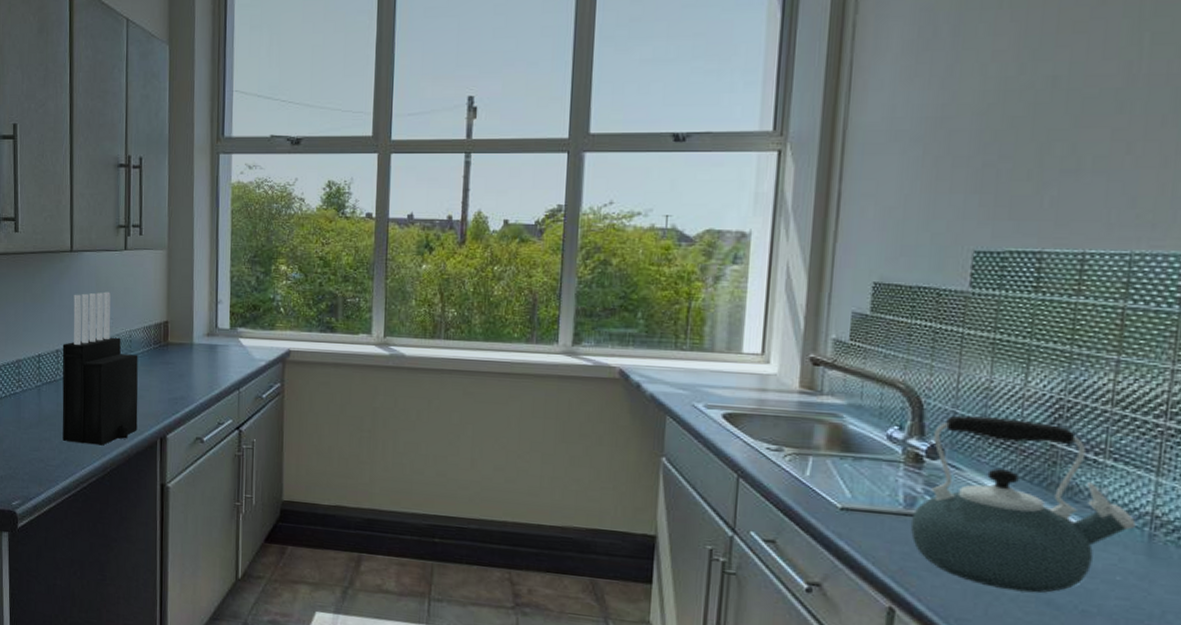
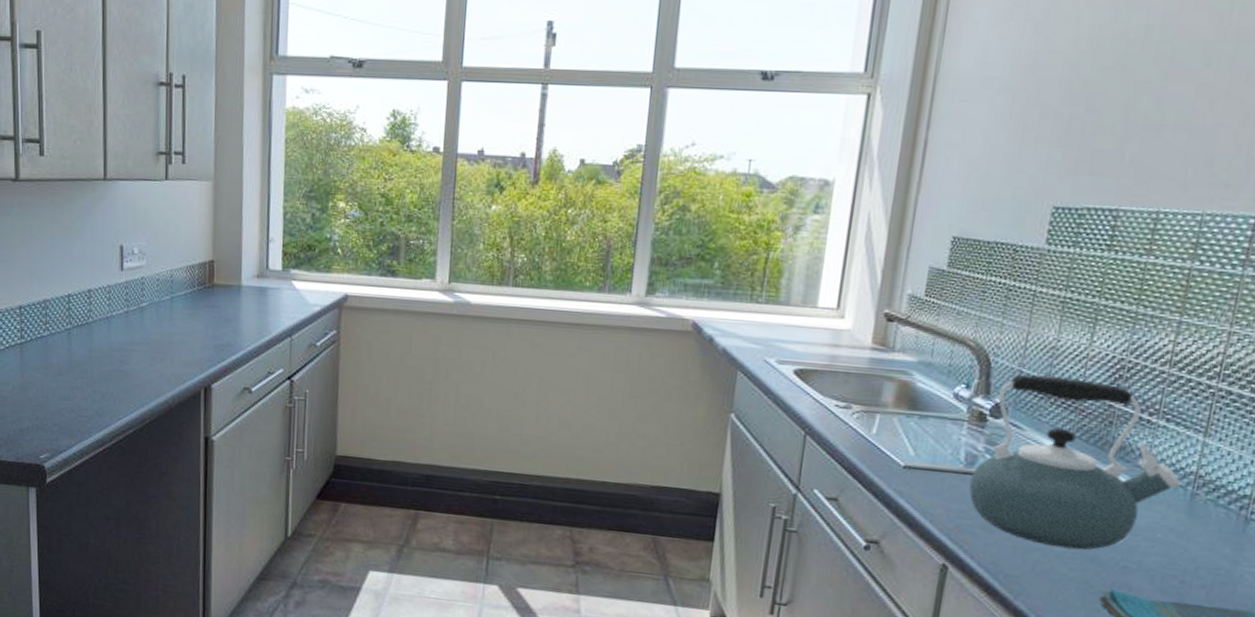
knife block: present [62,291,138,446] -> none [95,226,180,395]

